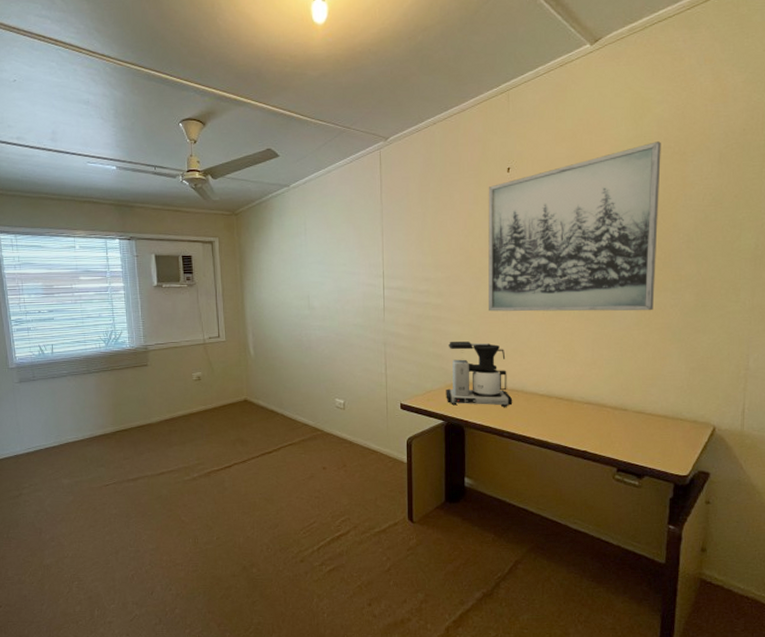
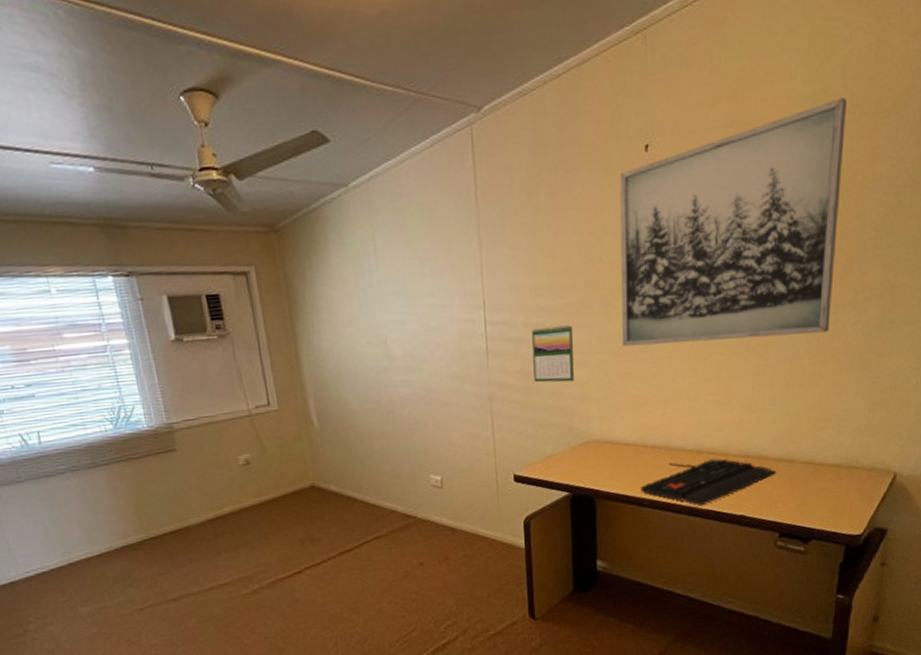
calendar: none [419,292,451,335] -> present [532,325,575,383]
coffee maker: present [446,341,513,407] -> none [570,388,655,471]
keyboard: none [501,403,613,440] -> present [640,459,776,505]

